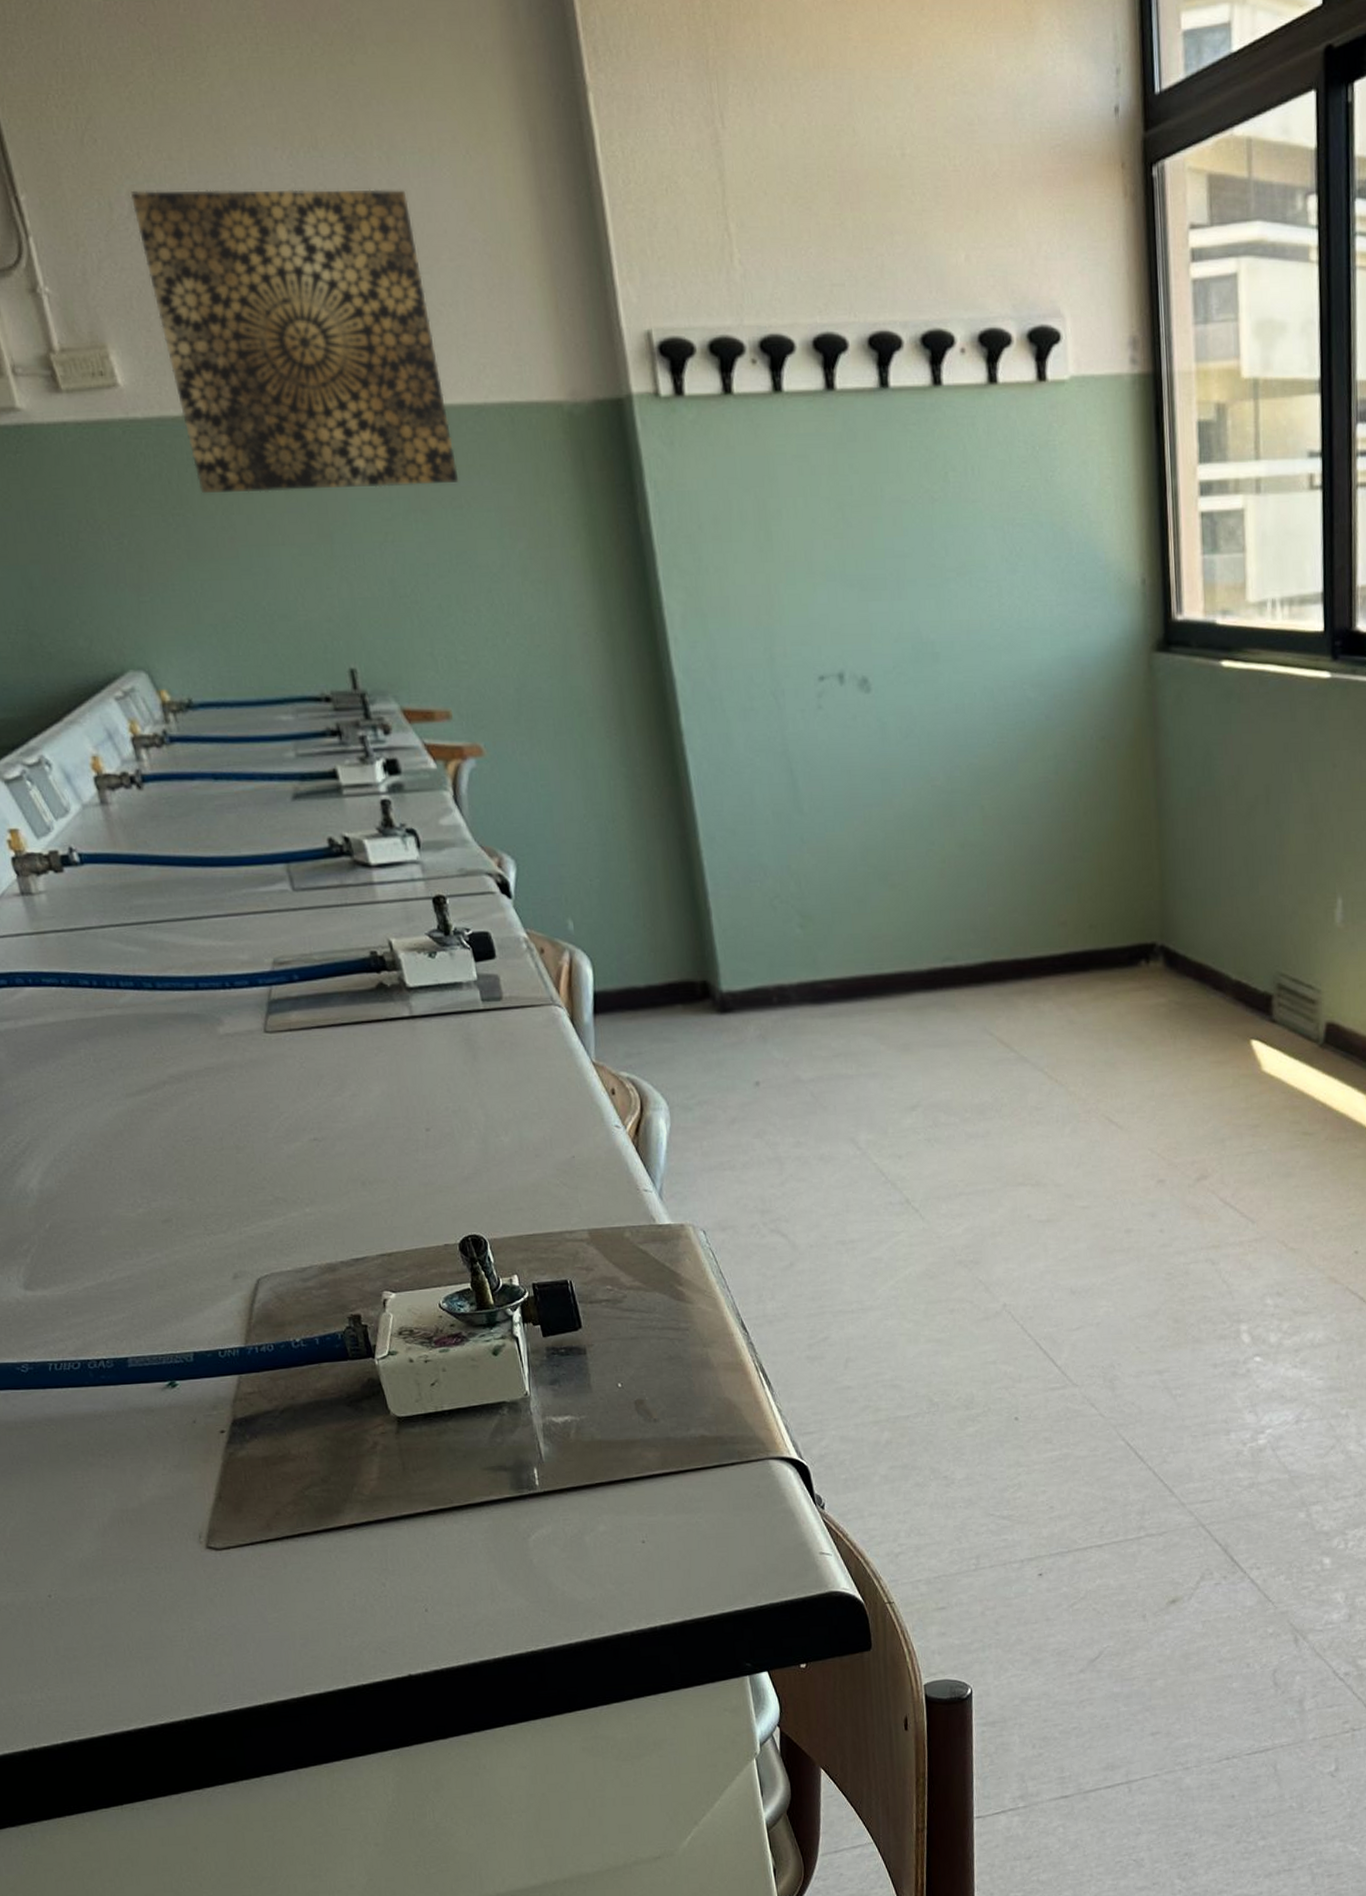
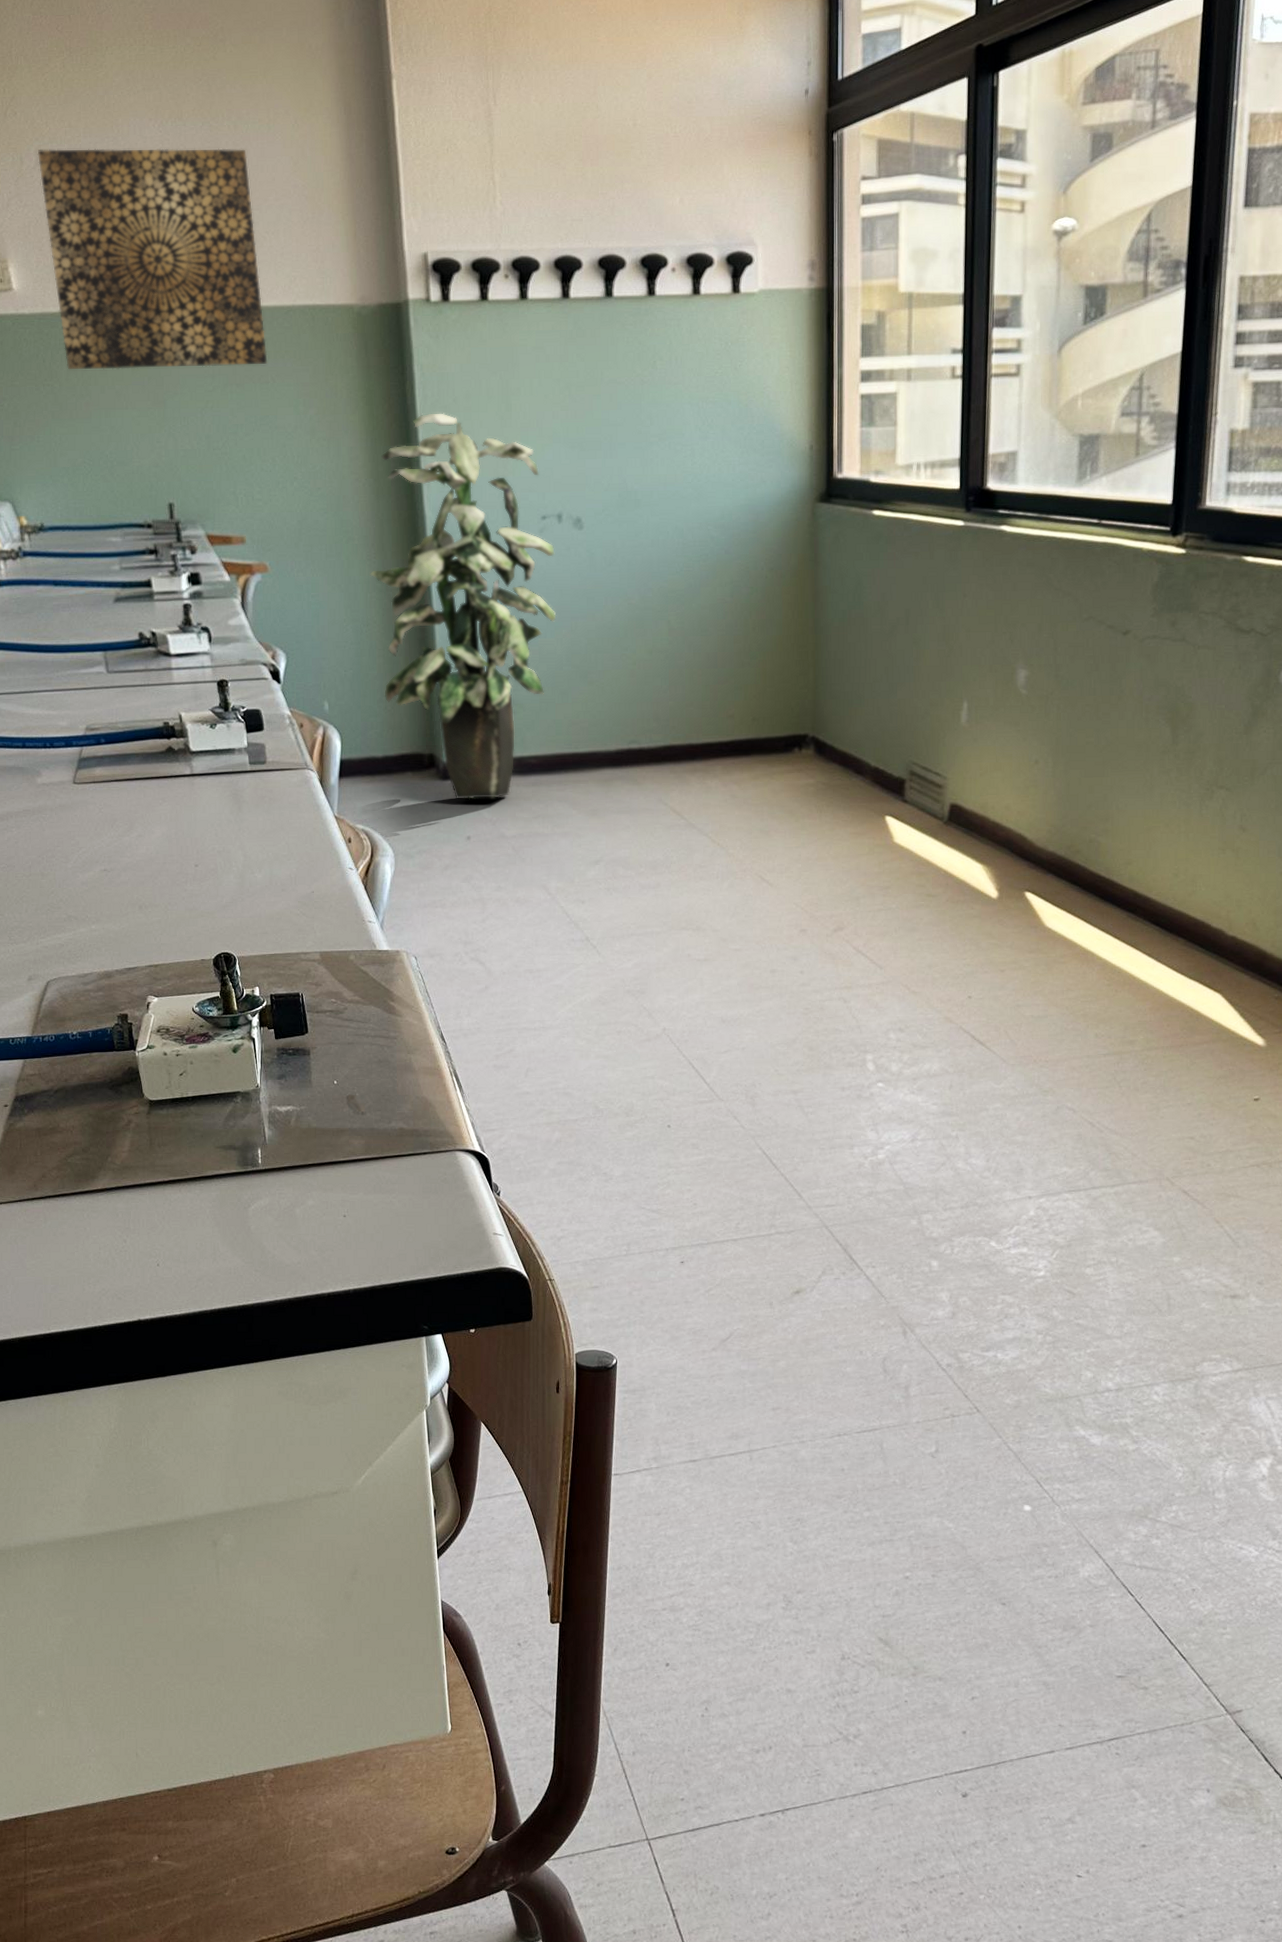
indoor plant: none [611,544,845,1037] -> present [370,413,556,800]

